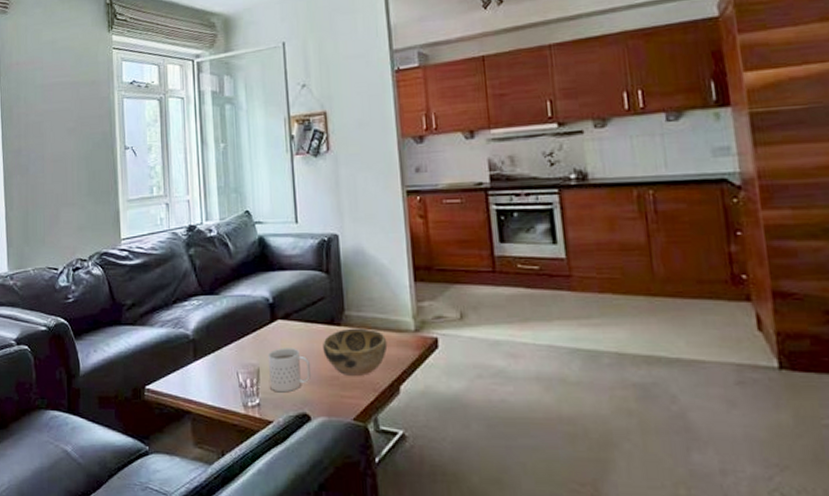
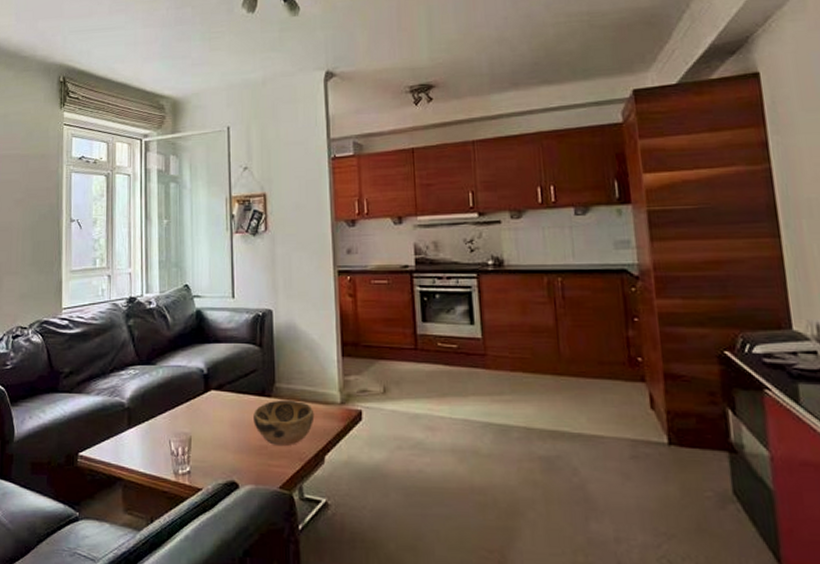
mug: present [267,348,311,393] -> none [200,417,240,461]

